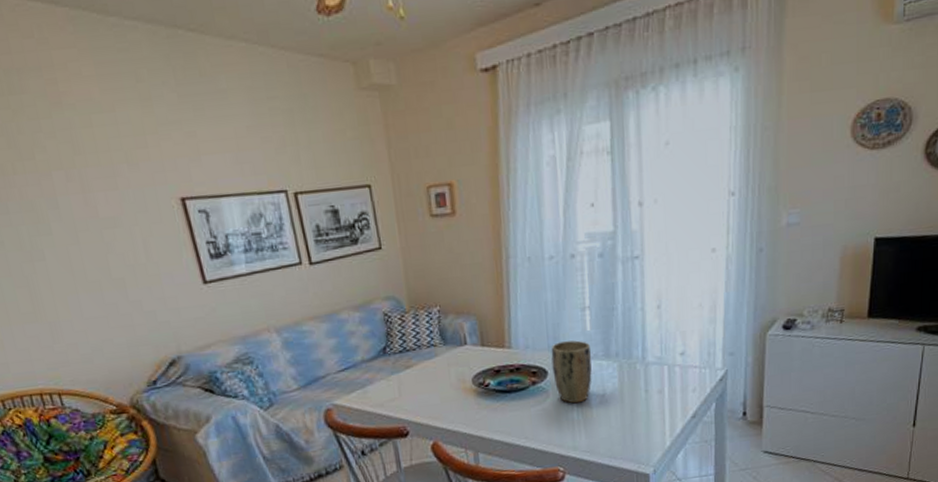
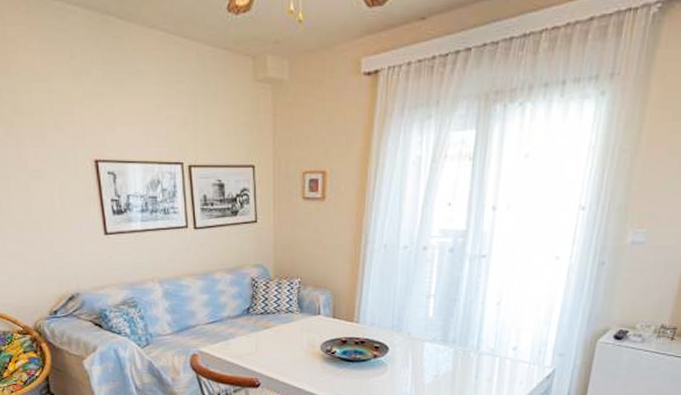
plant pot: present [551,340,592,404] -> none [393,323,431,380]

